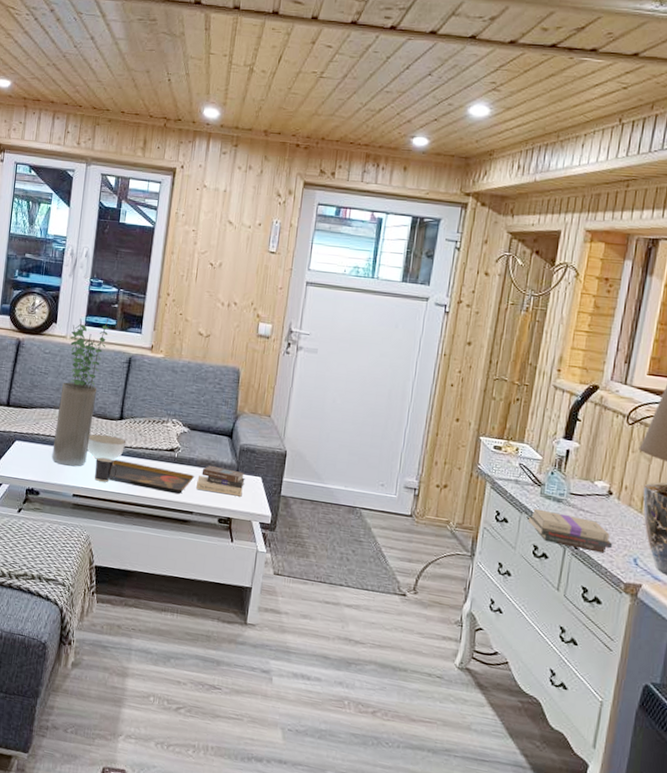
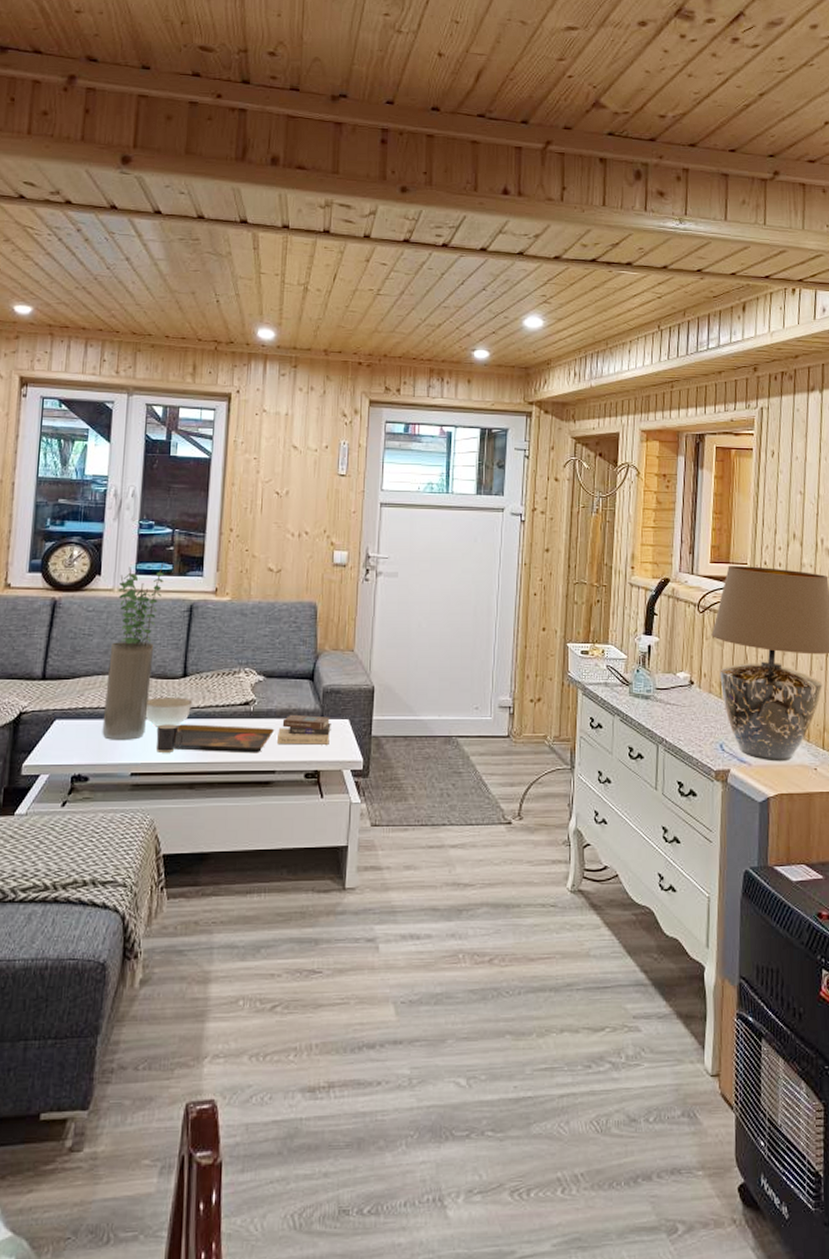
books: present [529,508,612,554] -> none [621,709,699,744]

